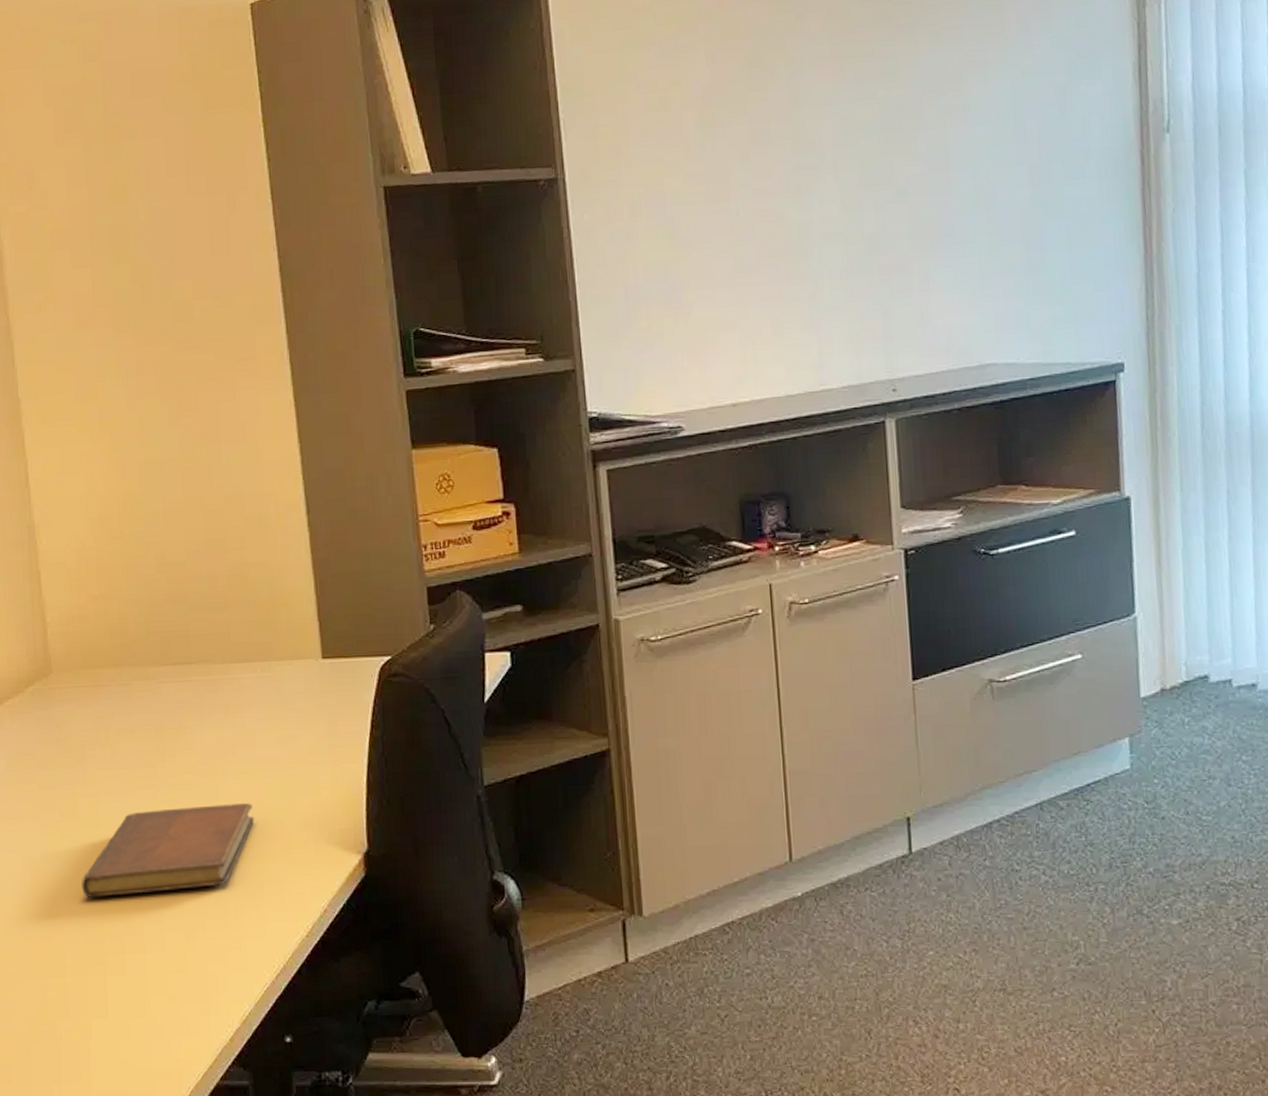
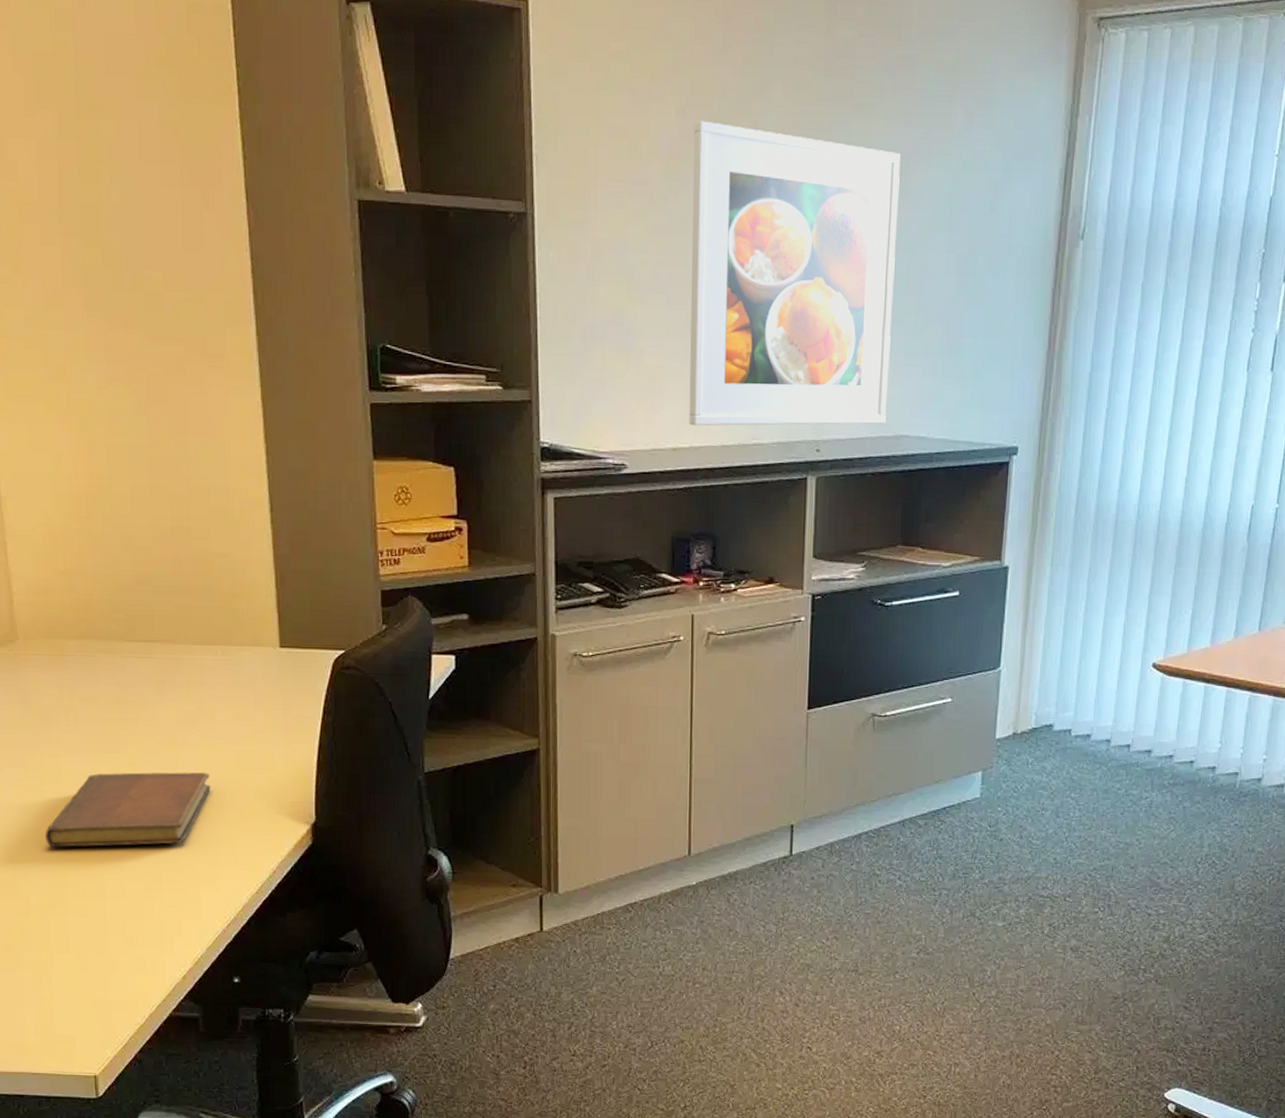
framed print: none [726,63,968,378] -> present [689,120,901,426]

